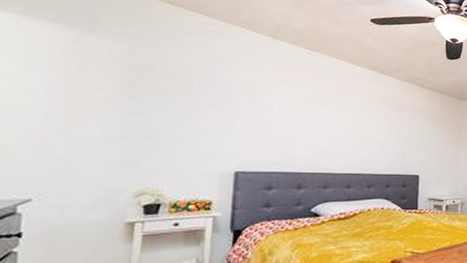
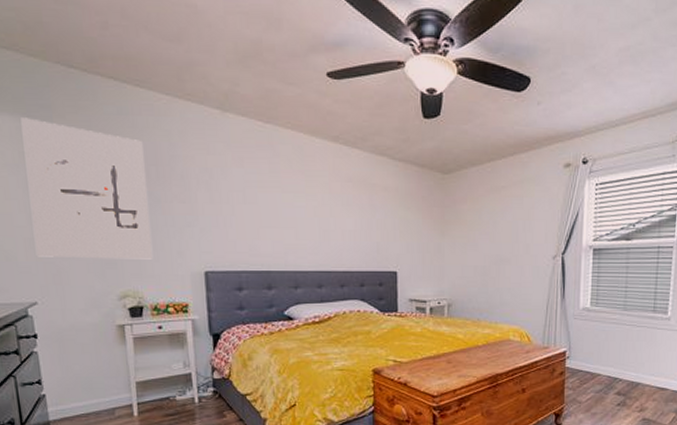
wall art: none [43,25,190,160] -> present [20,117,153,260]

